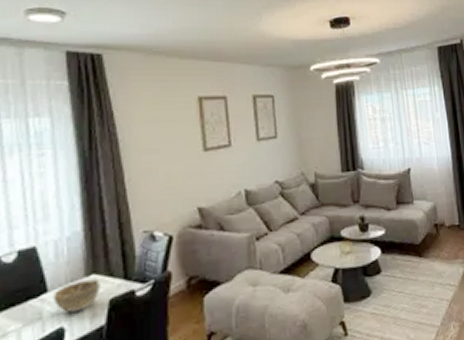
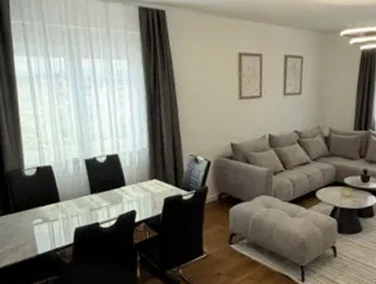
decorative bowl: present [53,278,101,312] -> none [129,182,159,202]

